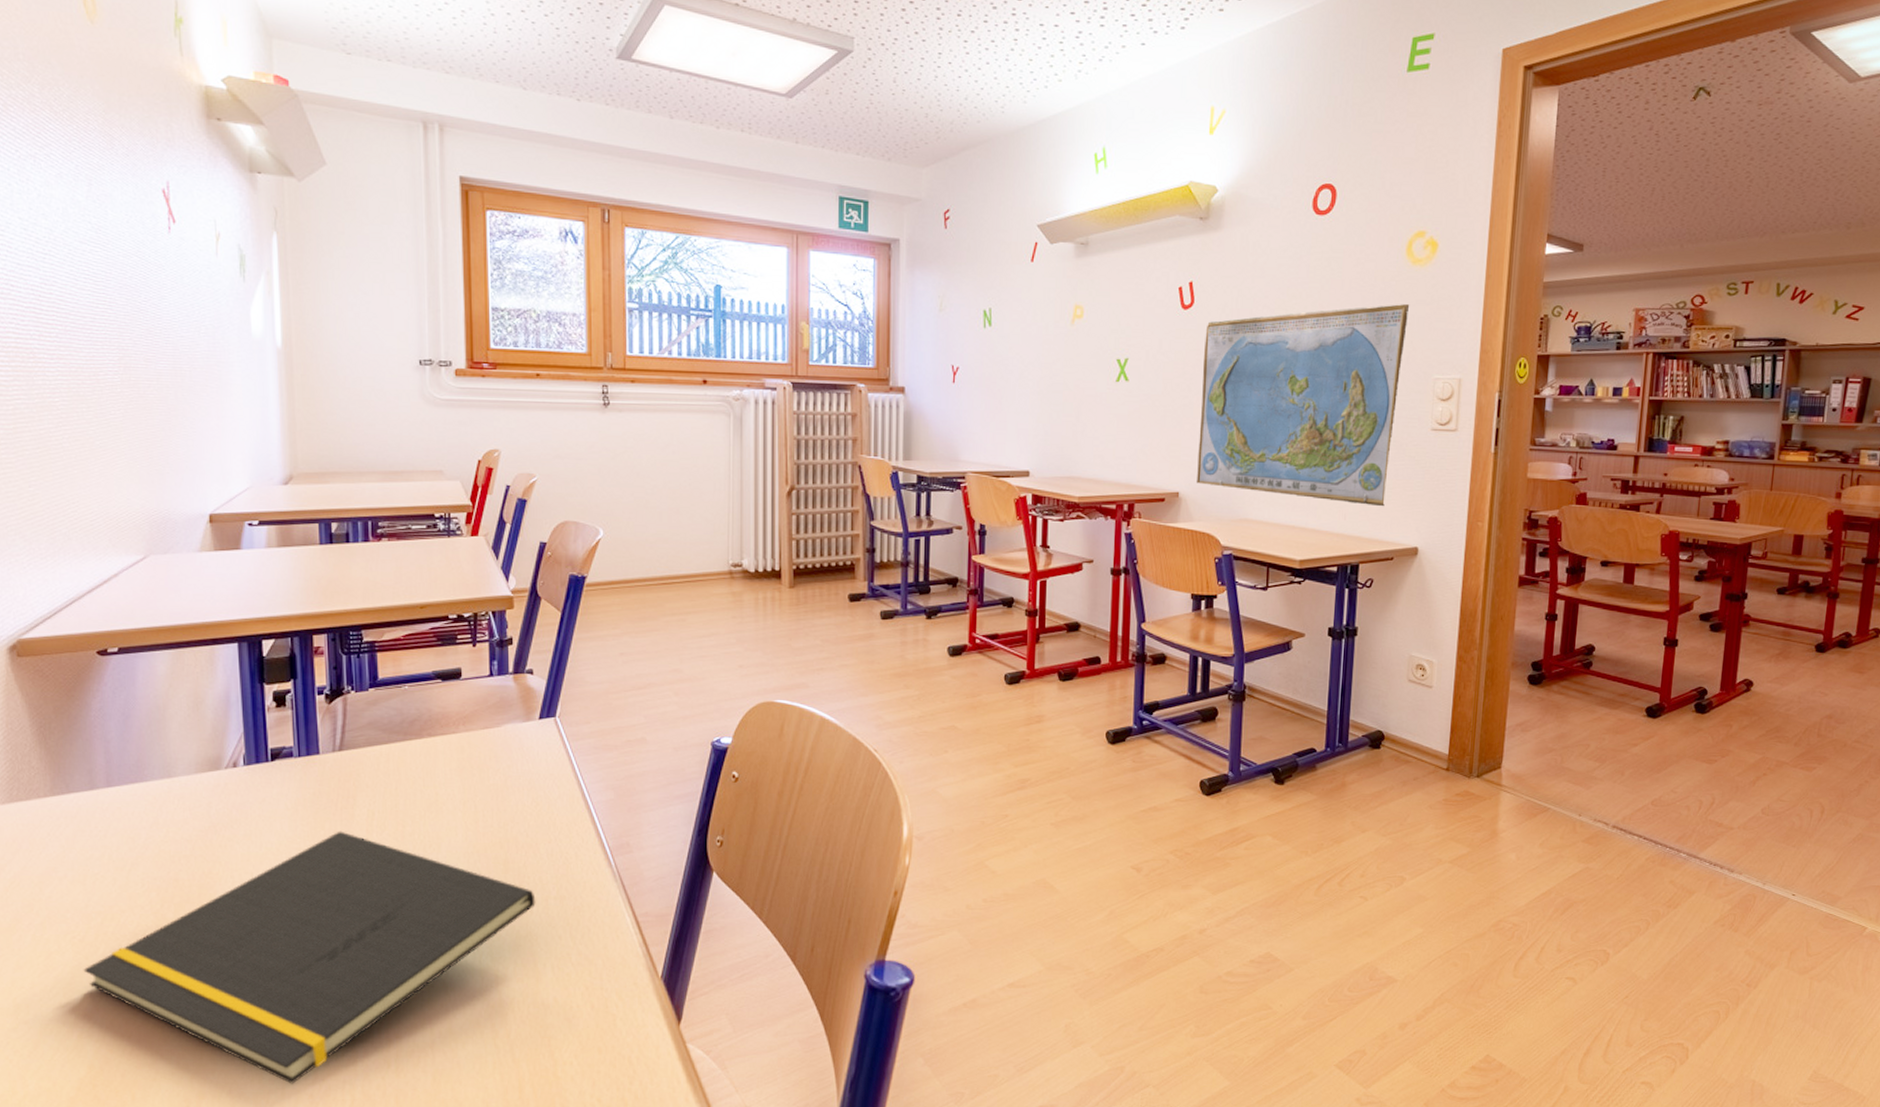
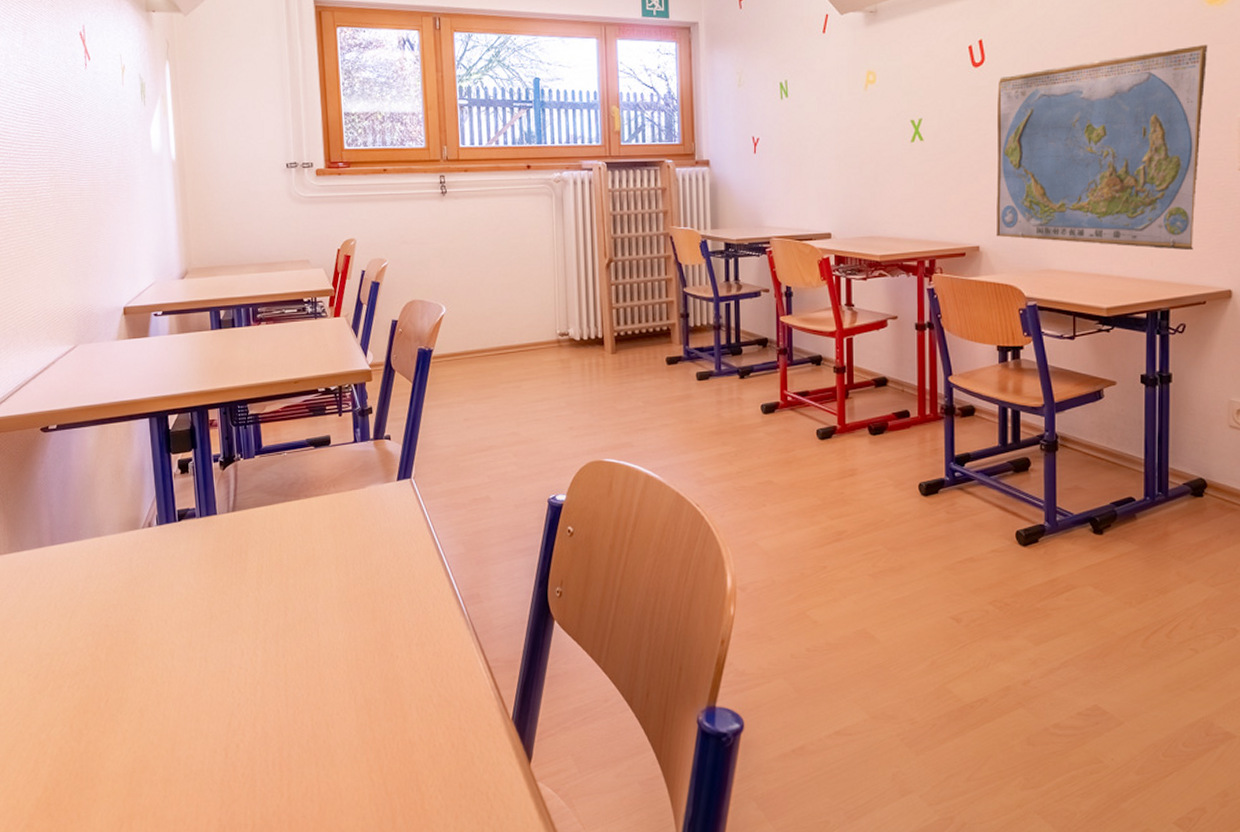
notepad: present [83,831,536,1084] -> none [37,582,401,809]

